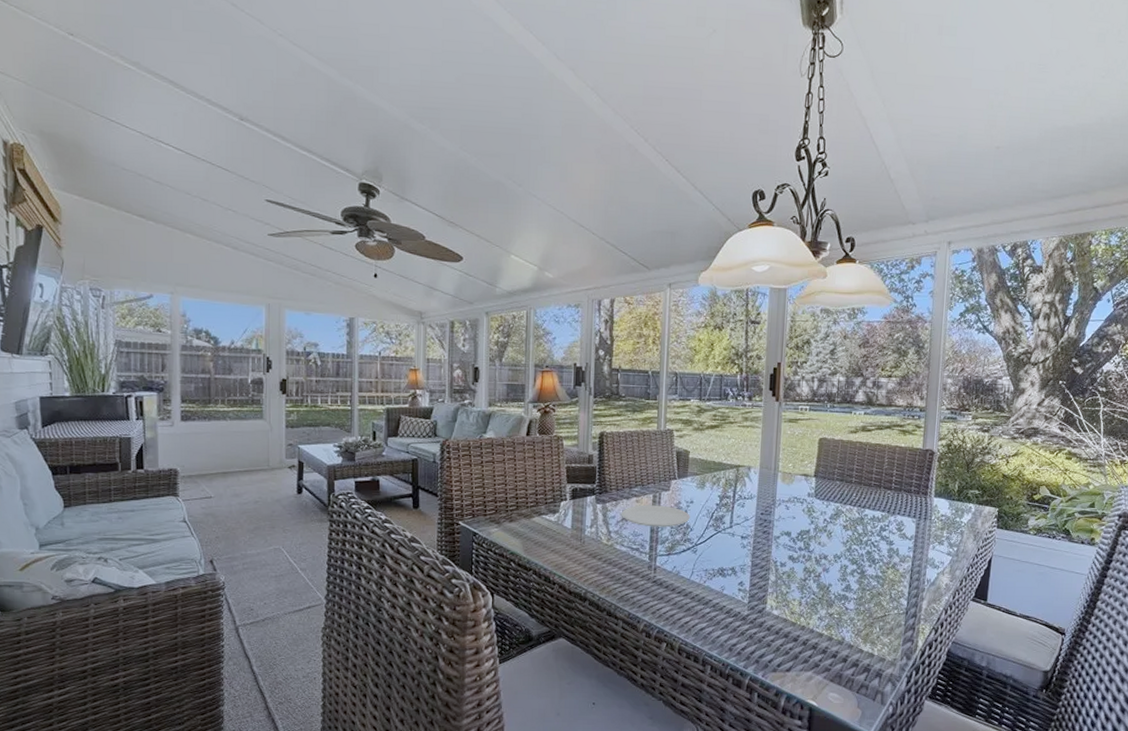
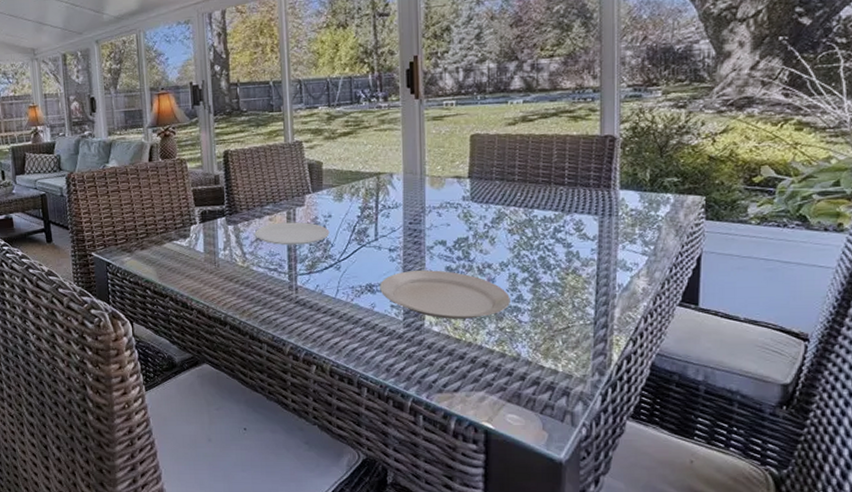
plate: none [730,558,840,604] -> present [380,270,510,319]

